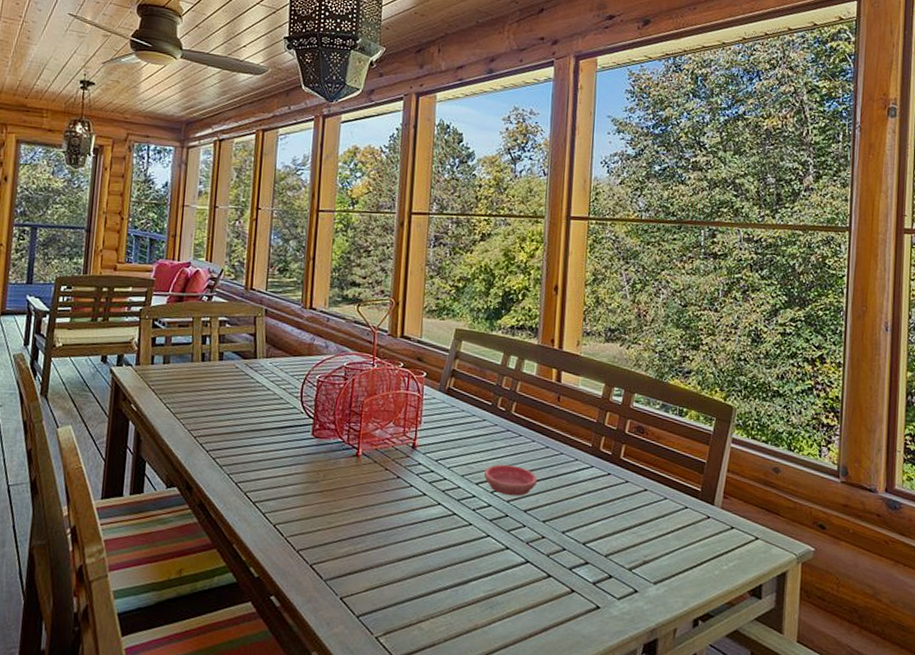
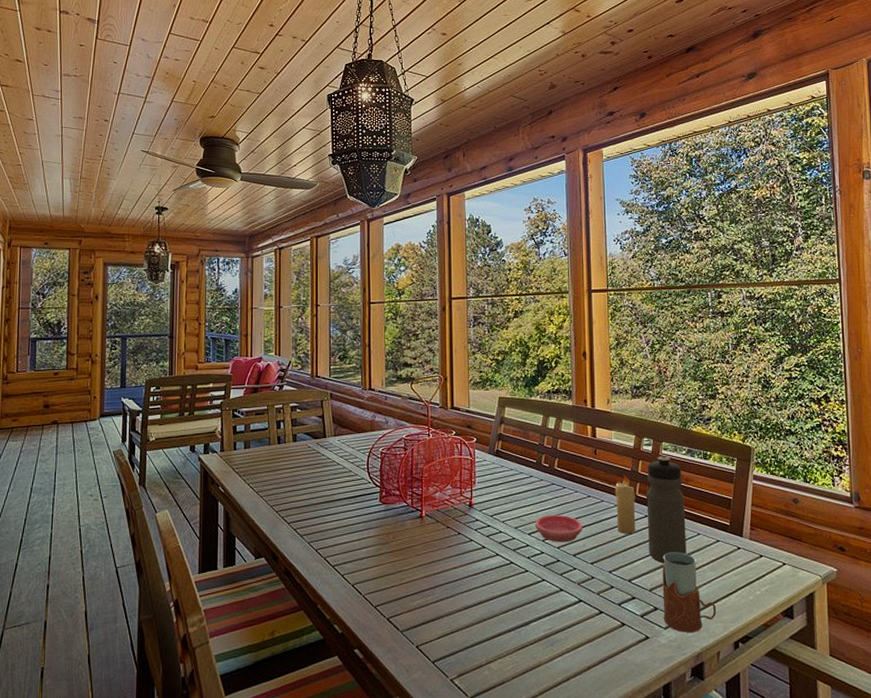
candle: none [575,427,599,493] -> present [615,475,636,535]
water bottle: none [608,409,654,528] -> present [646,456,687,564]
drinking glass: none [617,515,678,606] -> present [662,552,717,633]

